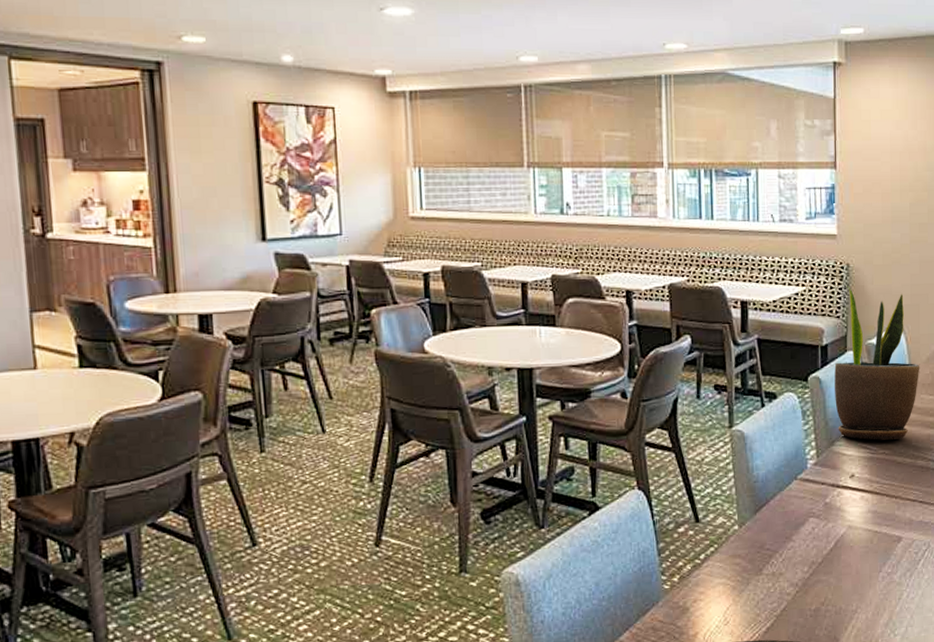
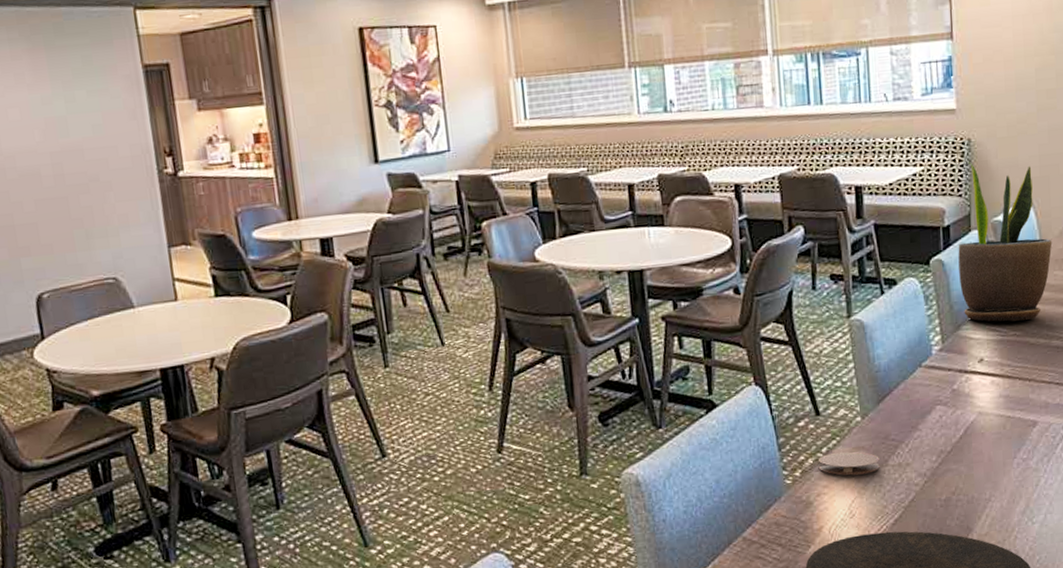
coaster: none [696,559,755,583] -> present [818,451,880,476]

